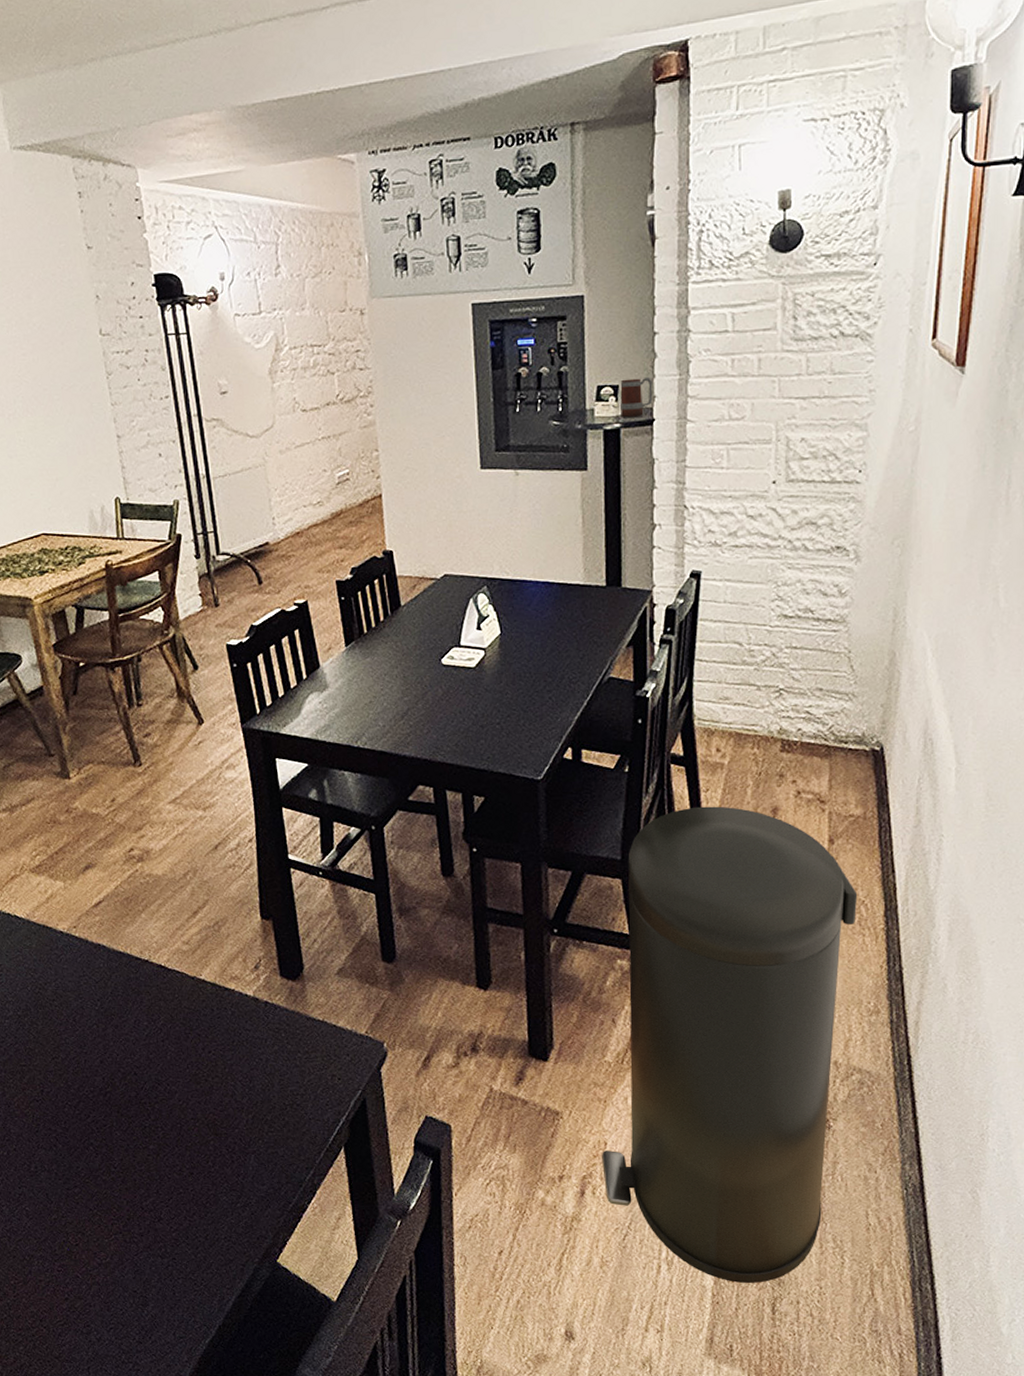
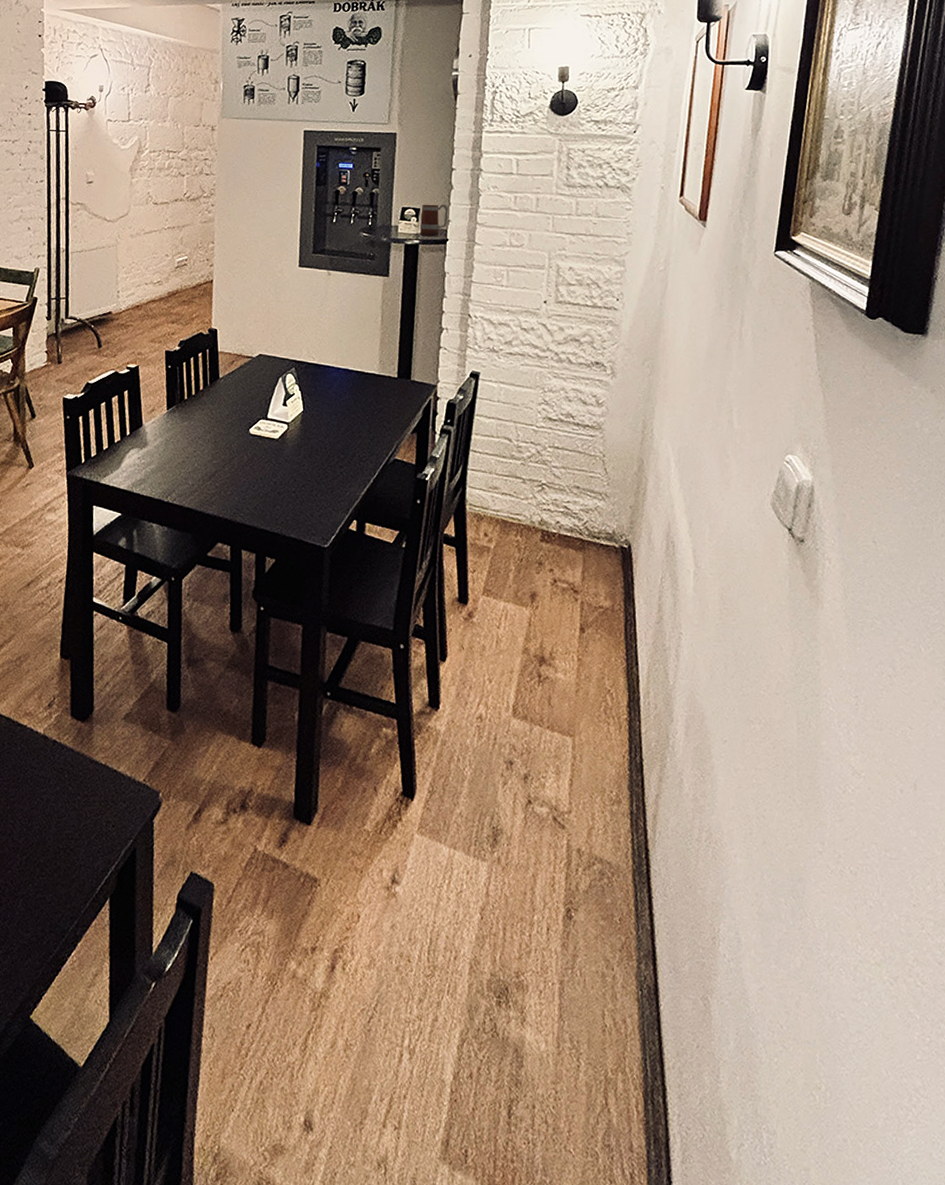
pedal bin: present [602,806,858,1283] -> none [354,585,604,1082]

